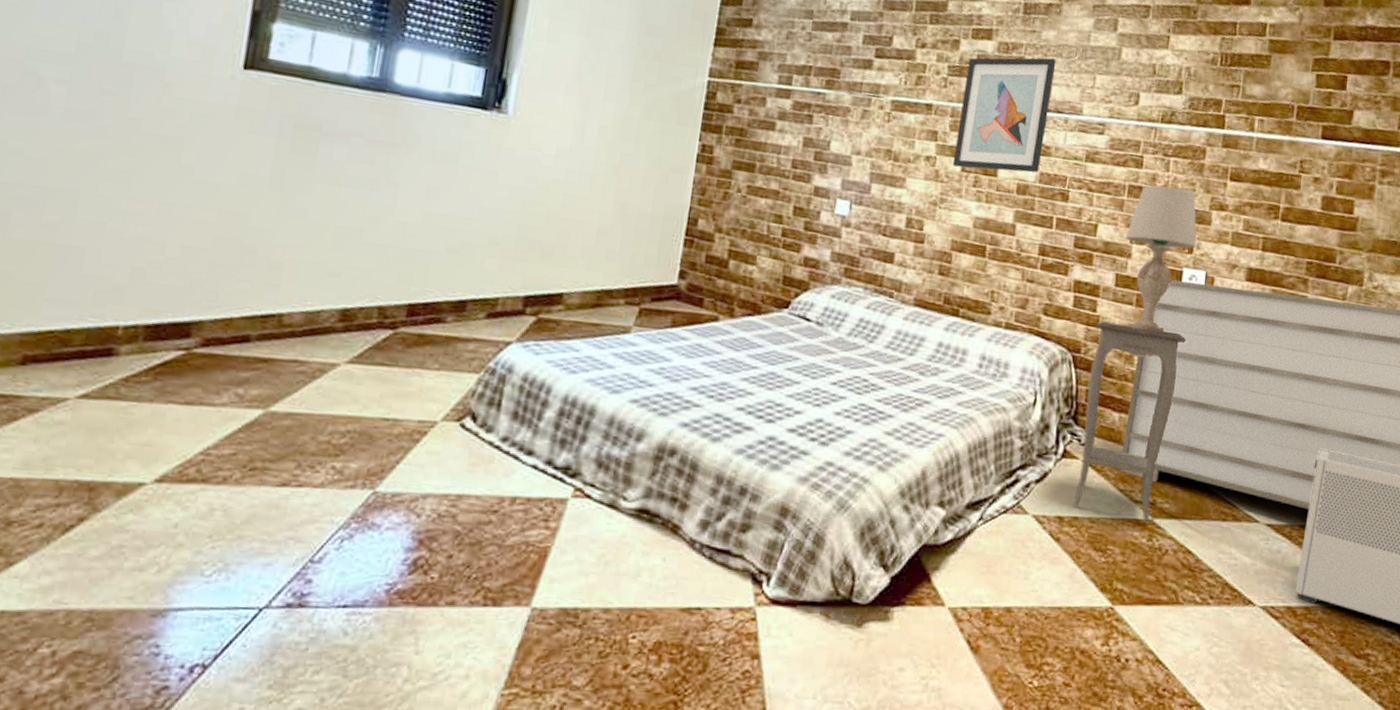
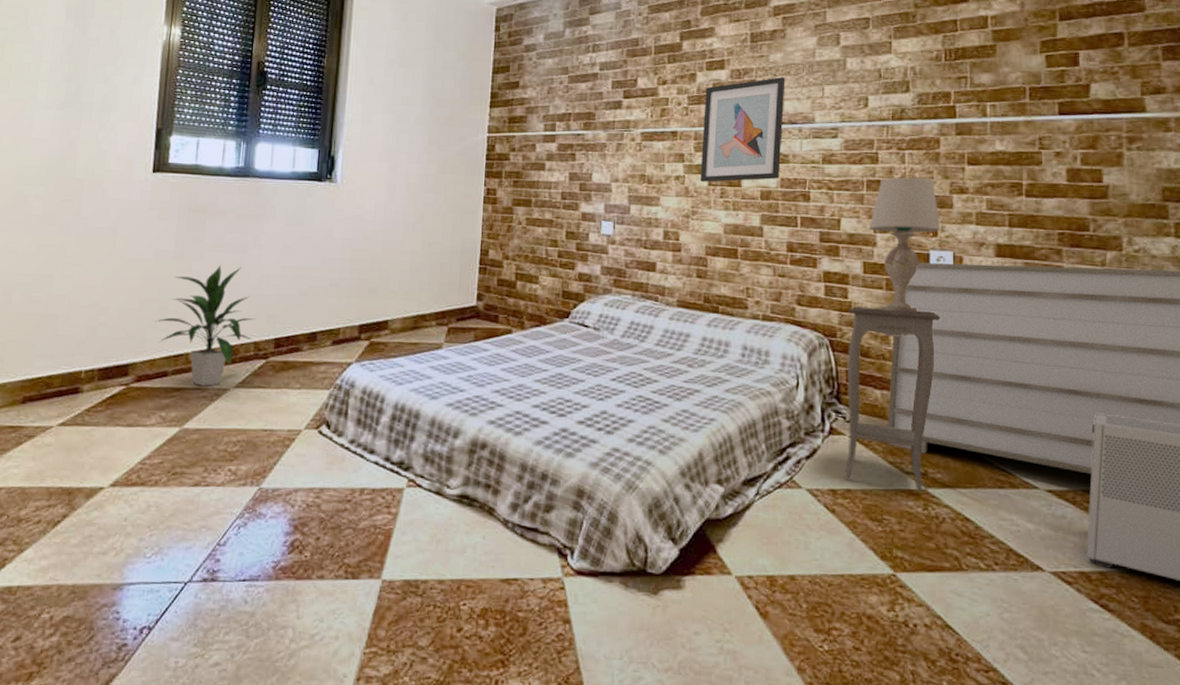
indoor plant: none [237,202,383,359] -> present [156,265,255,386]

